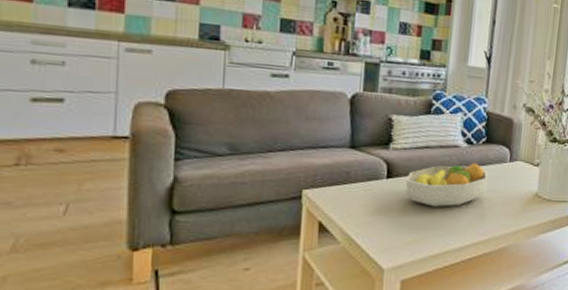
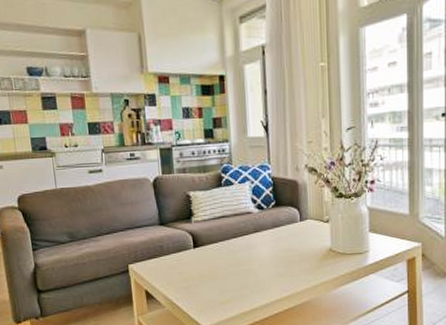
fruit bowl: present [405,162,489,207] -> none [210,226,283,270]

